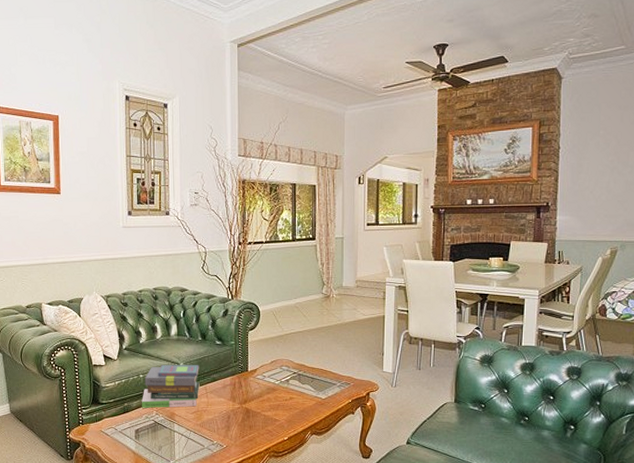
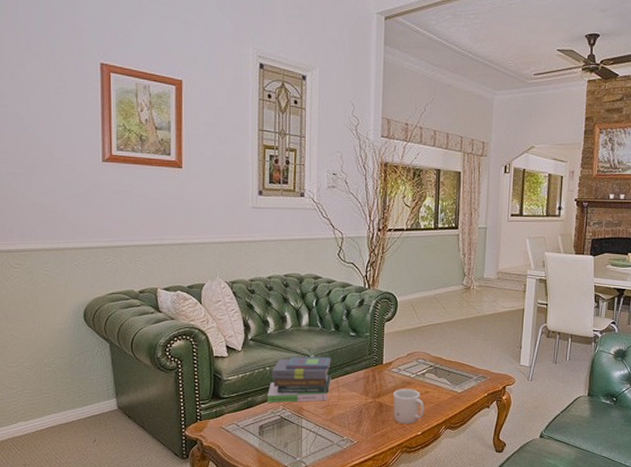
mug: none [259,395,290,430] -> present [393,389,425,425]

